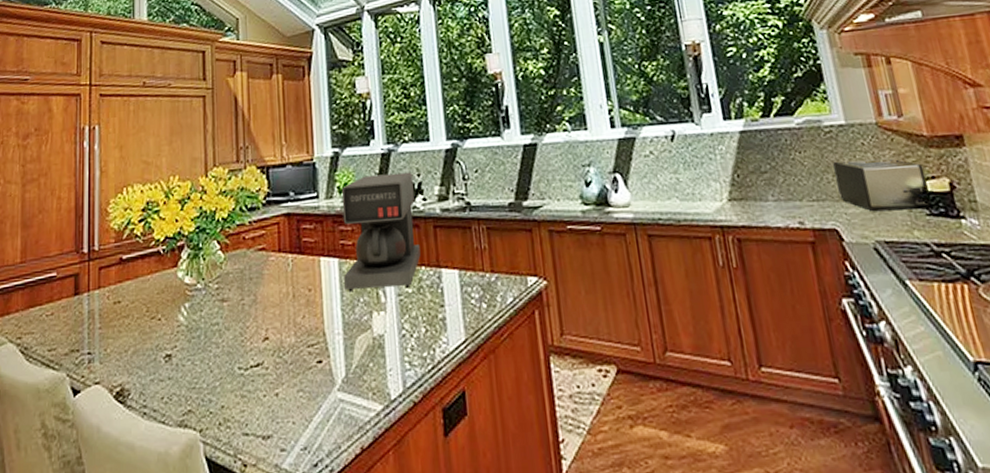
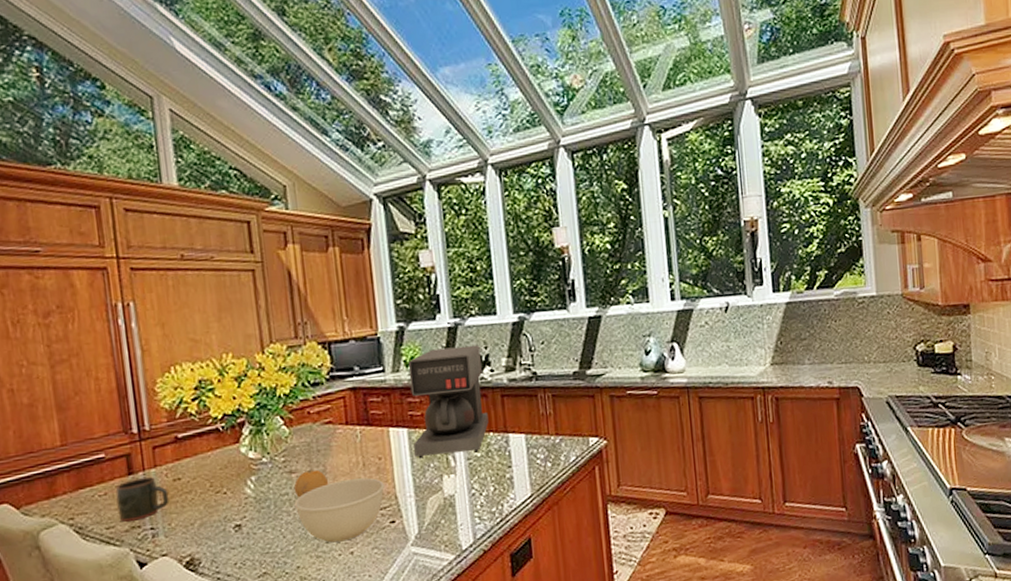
mug: none [61,299,108,344] -> present [115,477,170,522]
soup bowl: none [223,310,313,382] -> present [294,477,384,543]
fruit: none [224,299,259,329] -> present [293,469,329,498]
toaster: present [833,159,932,211] -> none [862,326,937,371]

